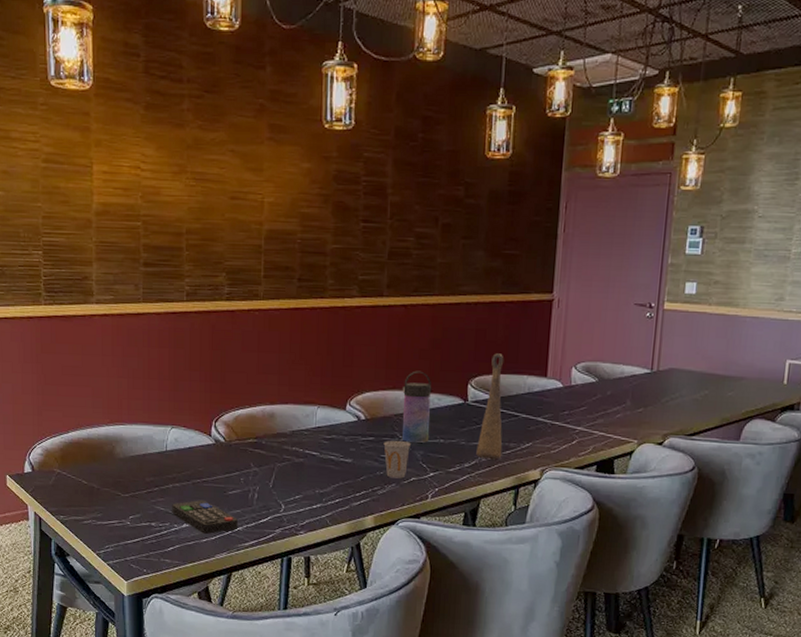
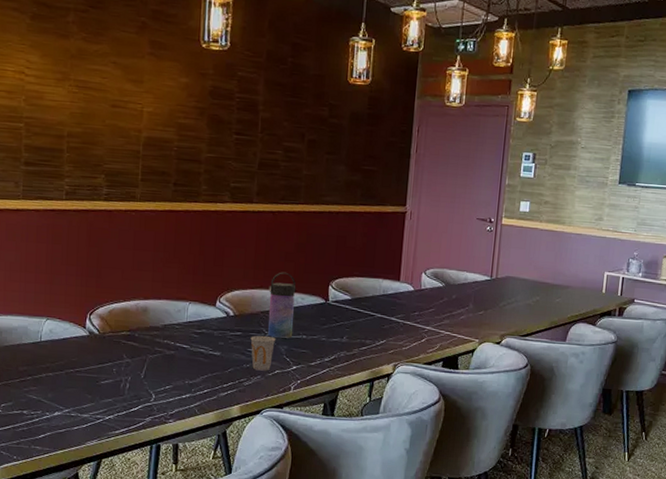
remote control: present [172,500,238,534] -> none [44,389,109,422]
decorative vase: present [476,353,504,460] -> none [335,258,362,355]

